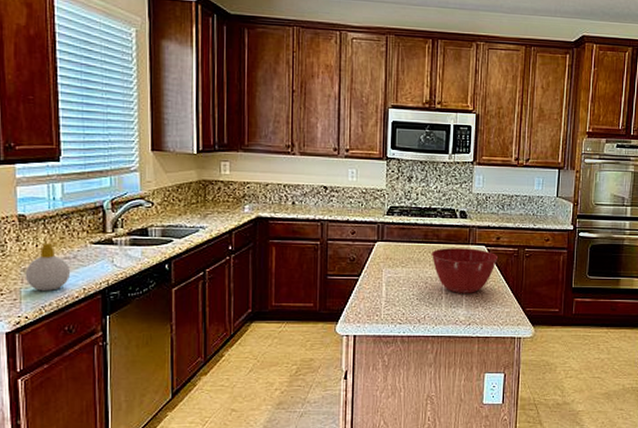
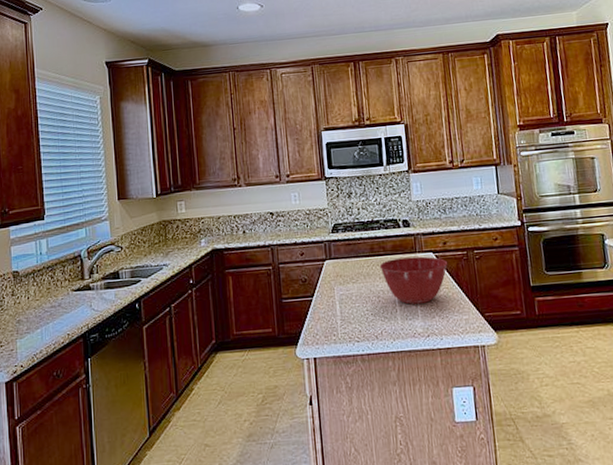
soap bottle: present [25,243,71,291] -> none [19,293,57,340]

